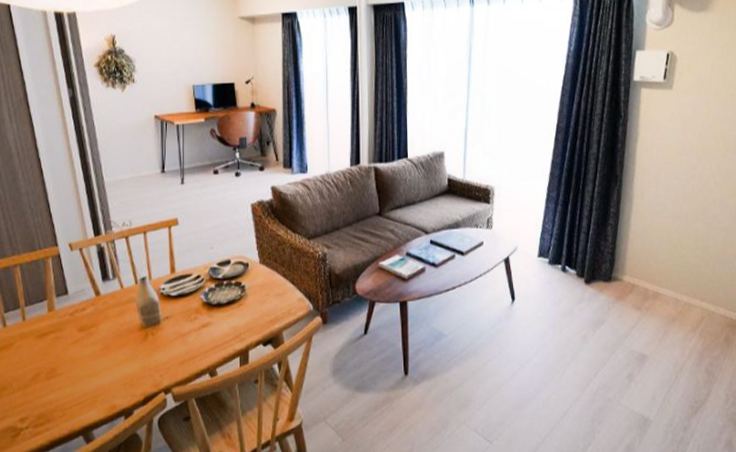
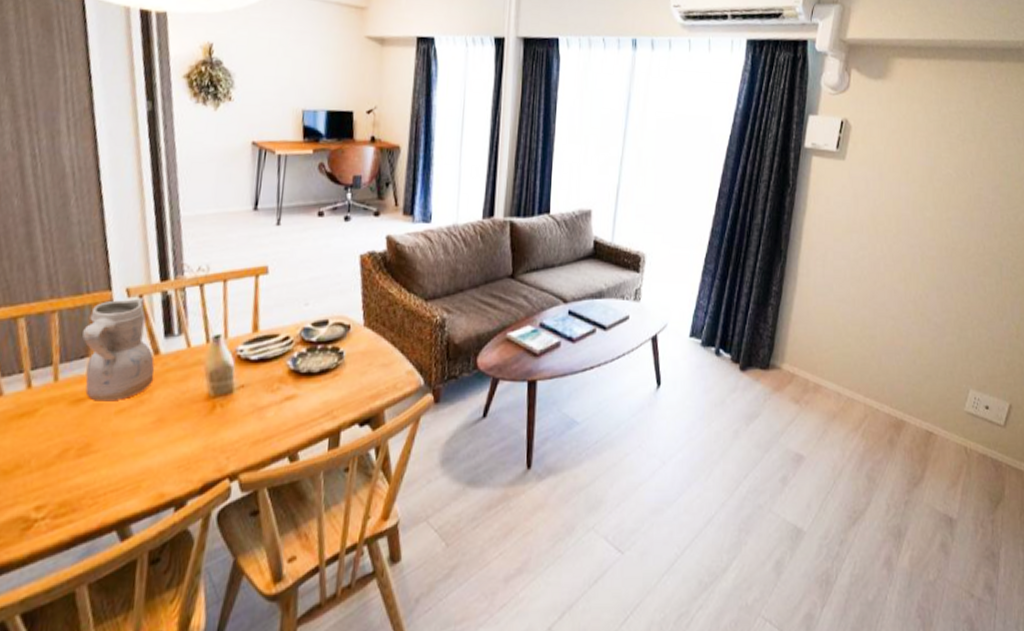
ceramic pitcher: none [40,251,98,335] -> present [82,298,155,402]

